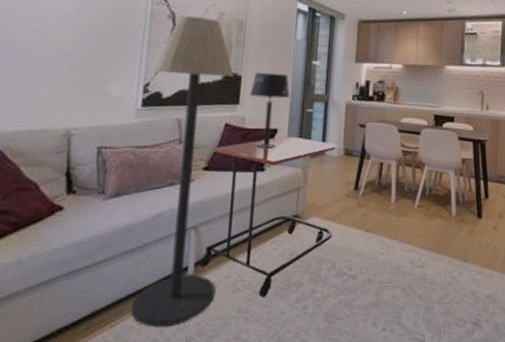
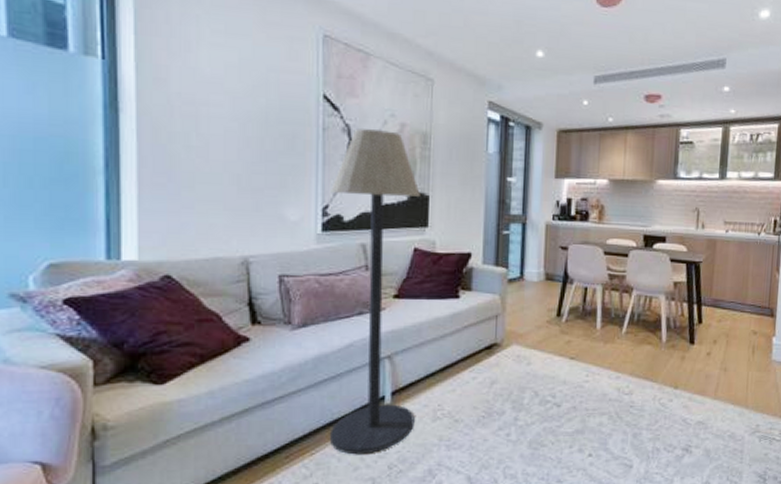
side table: present [199,136,336,298] -> none [396,261,536,426]
table lamp: present [250,72,290,150] -> none [440,190,484,275]

